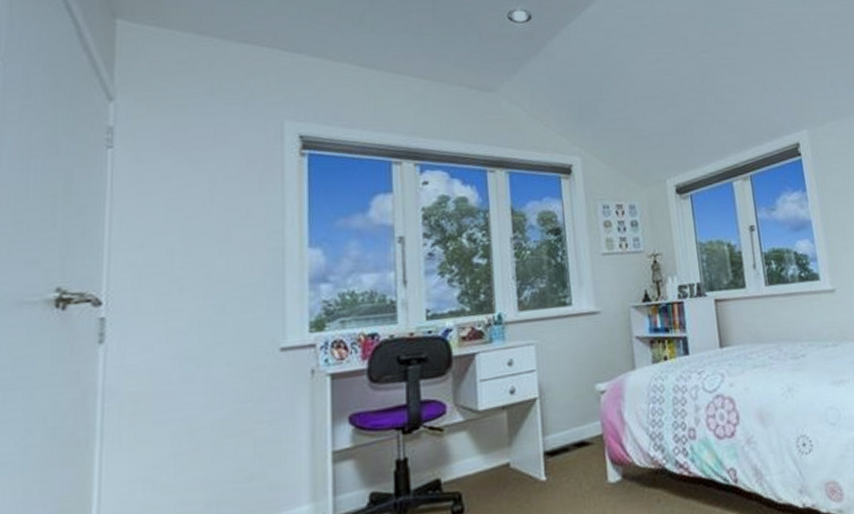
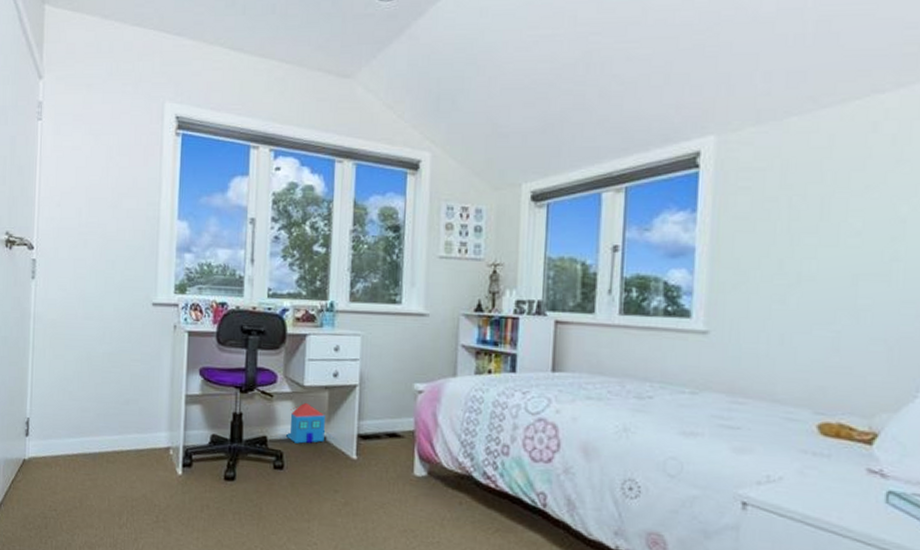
toy house: none [464,428,508,479] -> present [287,402,325,444]

